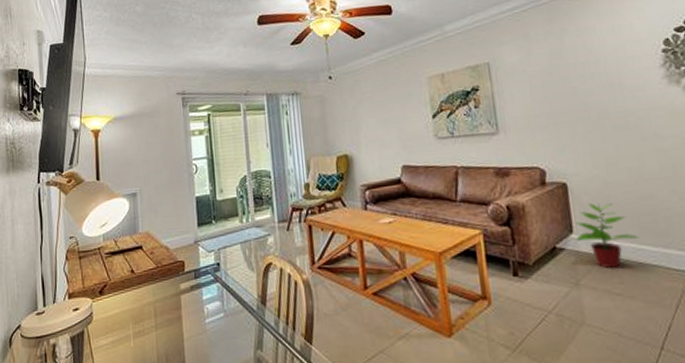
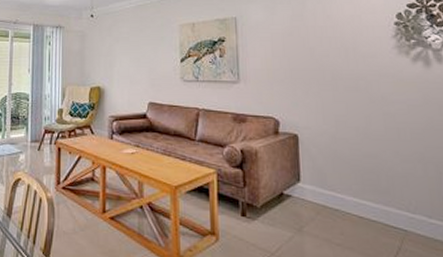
potted plant: present [576,203,638,269] -> none [303,156,361,220]

